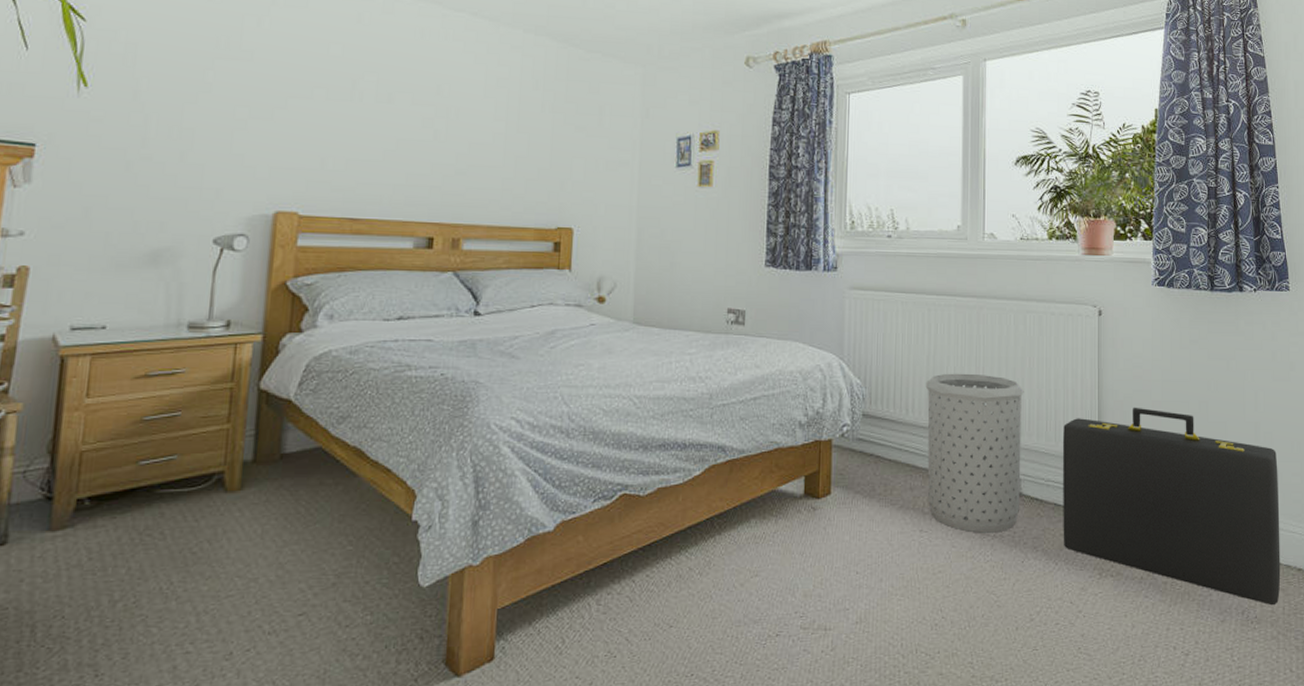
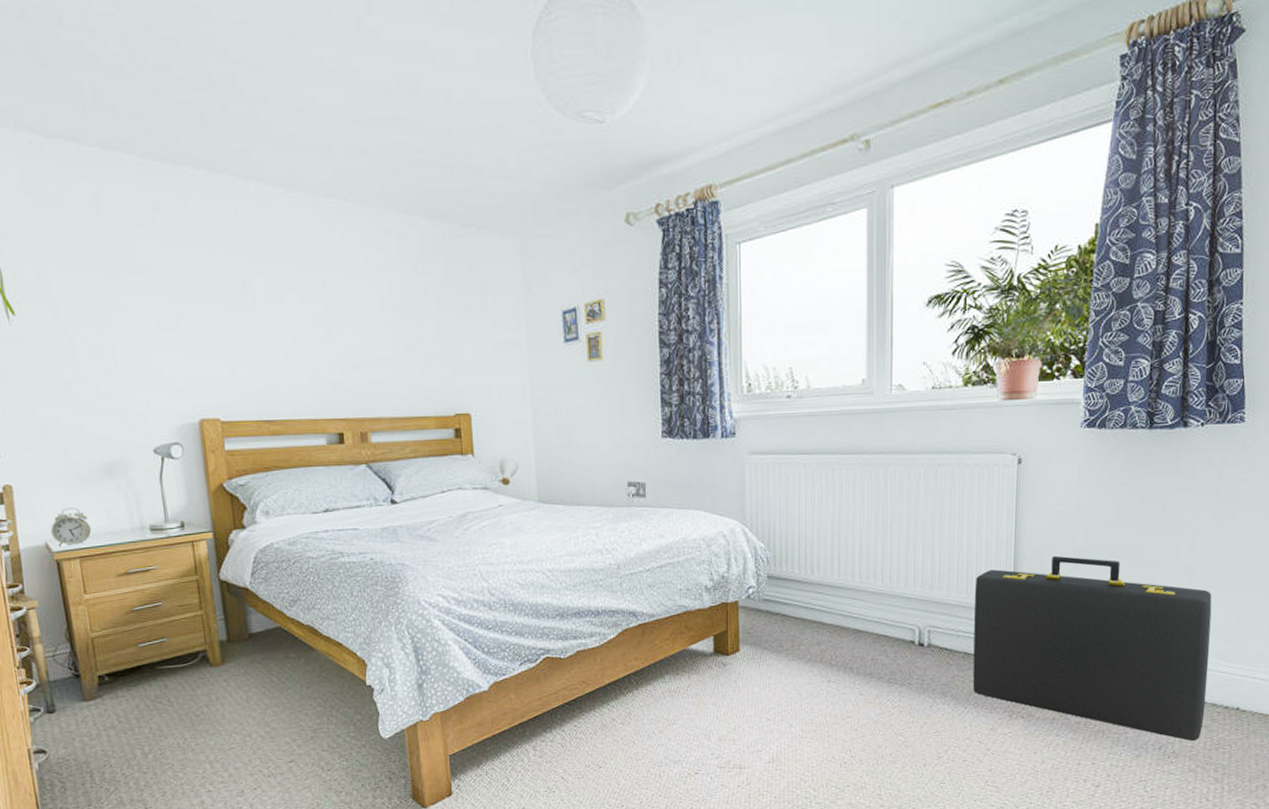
alarm clock: none [62,296,115,341] -> present [50,507,91,547]
laundry basket: present [925,373,1024,533] -> none [830,531,934,682]

